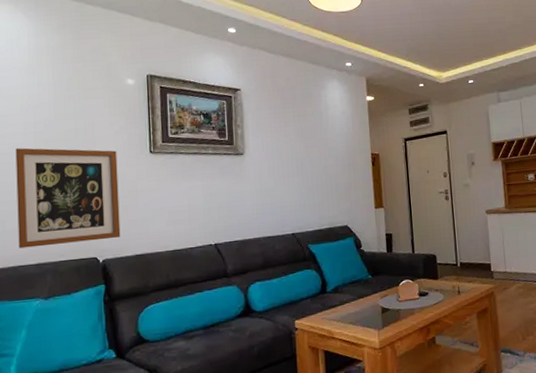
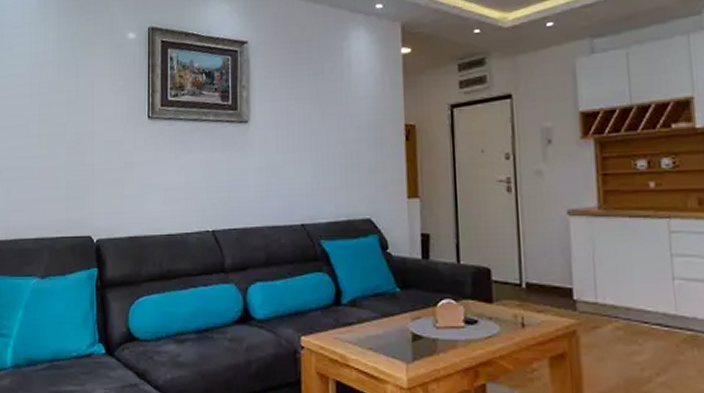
wall art: present [15,148,121,249] -> none [20,110,115,220]

